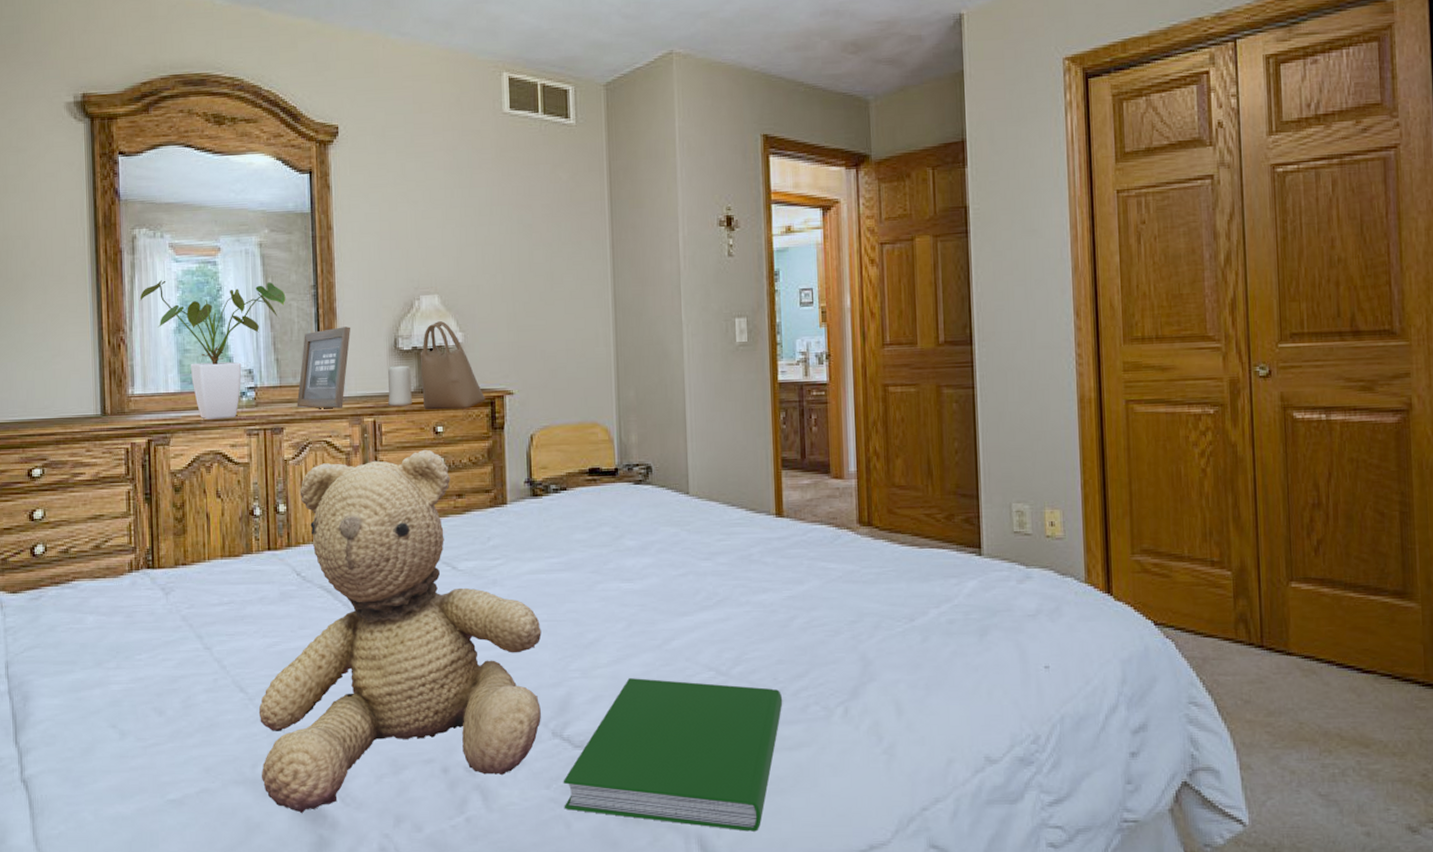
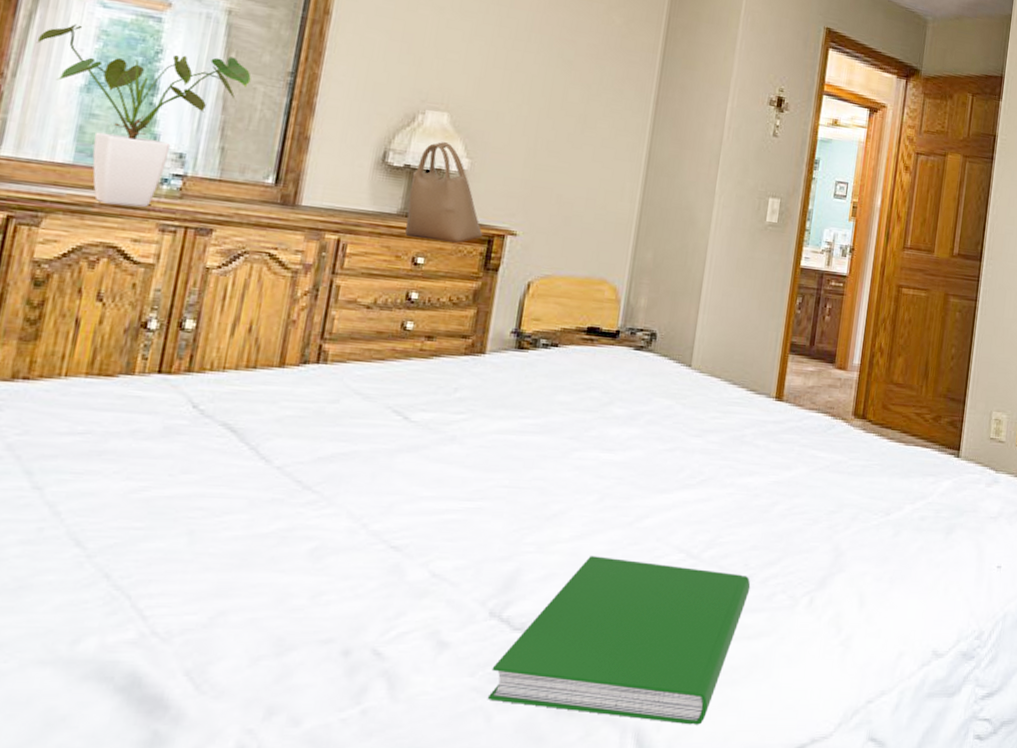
teddy bear: present [258,449,542,813] -> none [83,278,499,703]
picture frame: present [297,326,350,409] -> none [237,124,330,219]
candle: present [388,365,413,407] -> none [360,180,398,229]

